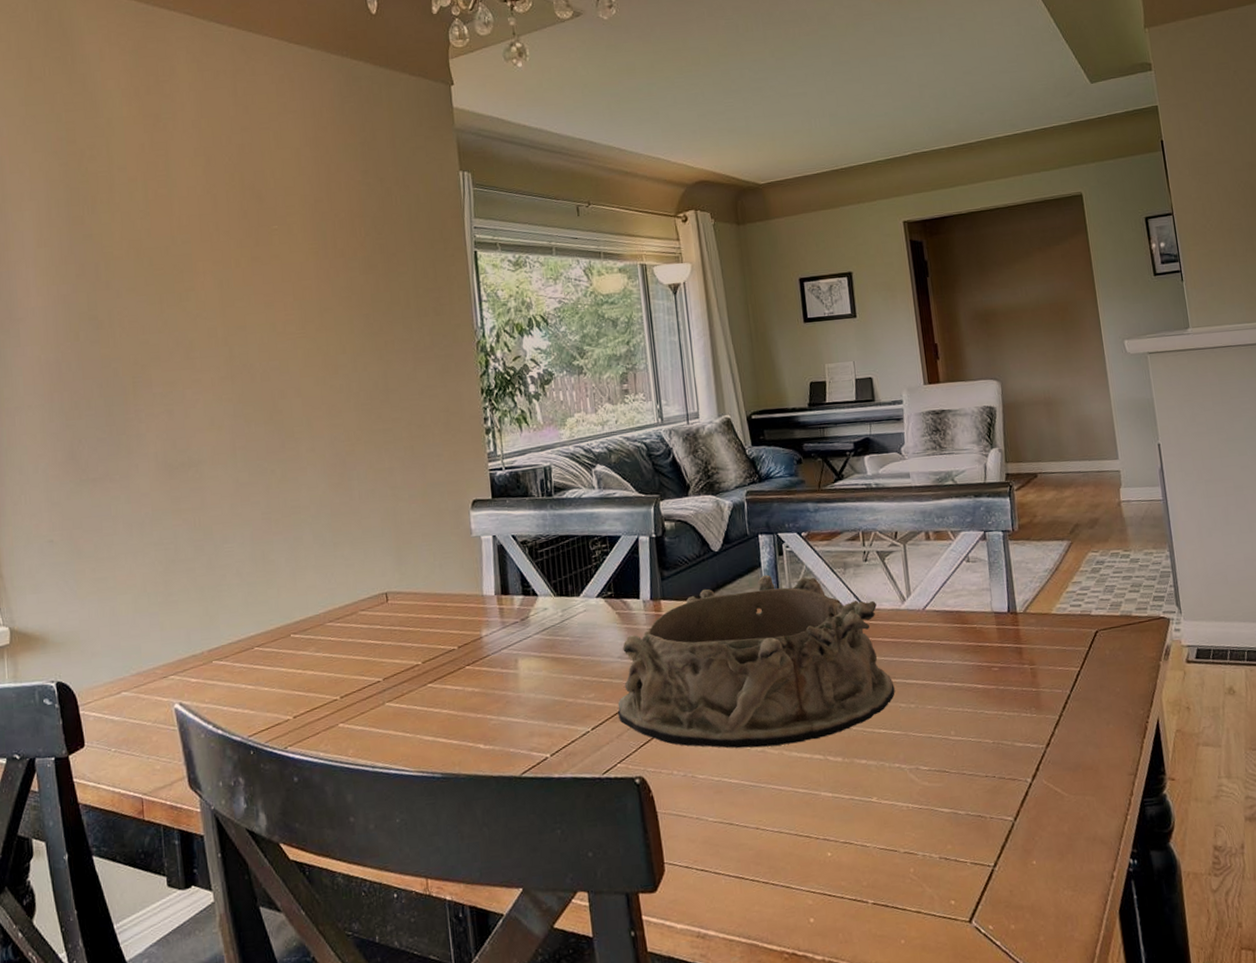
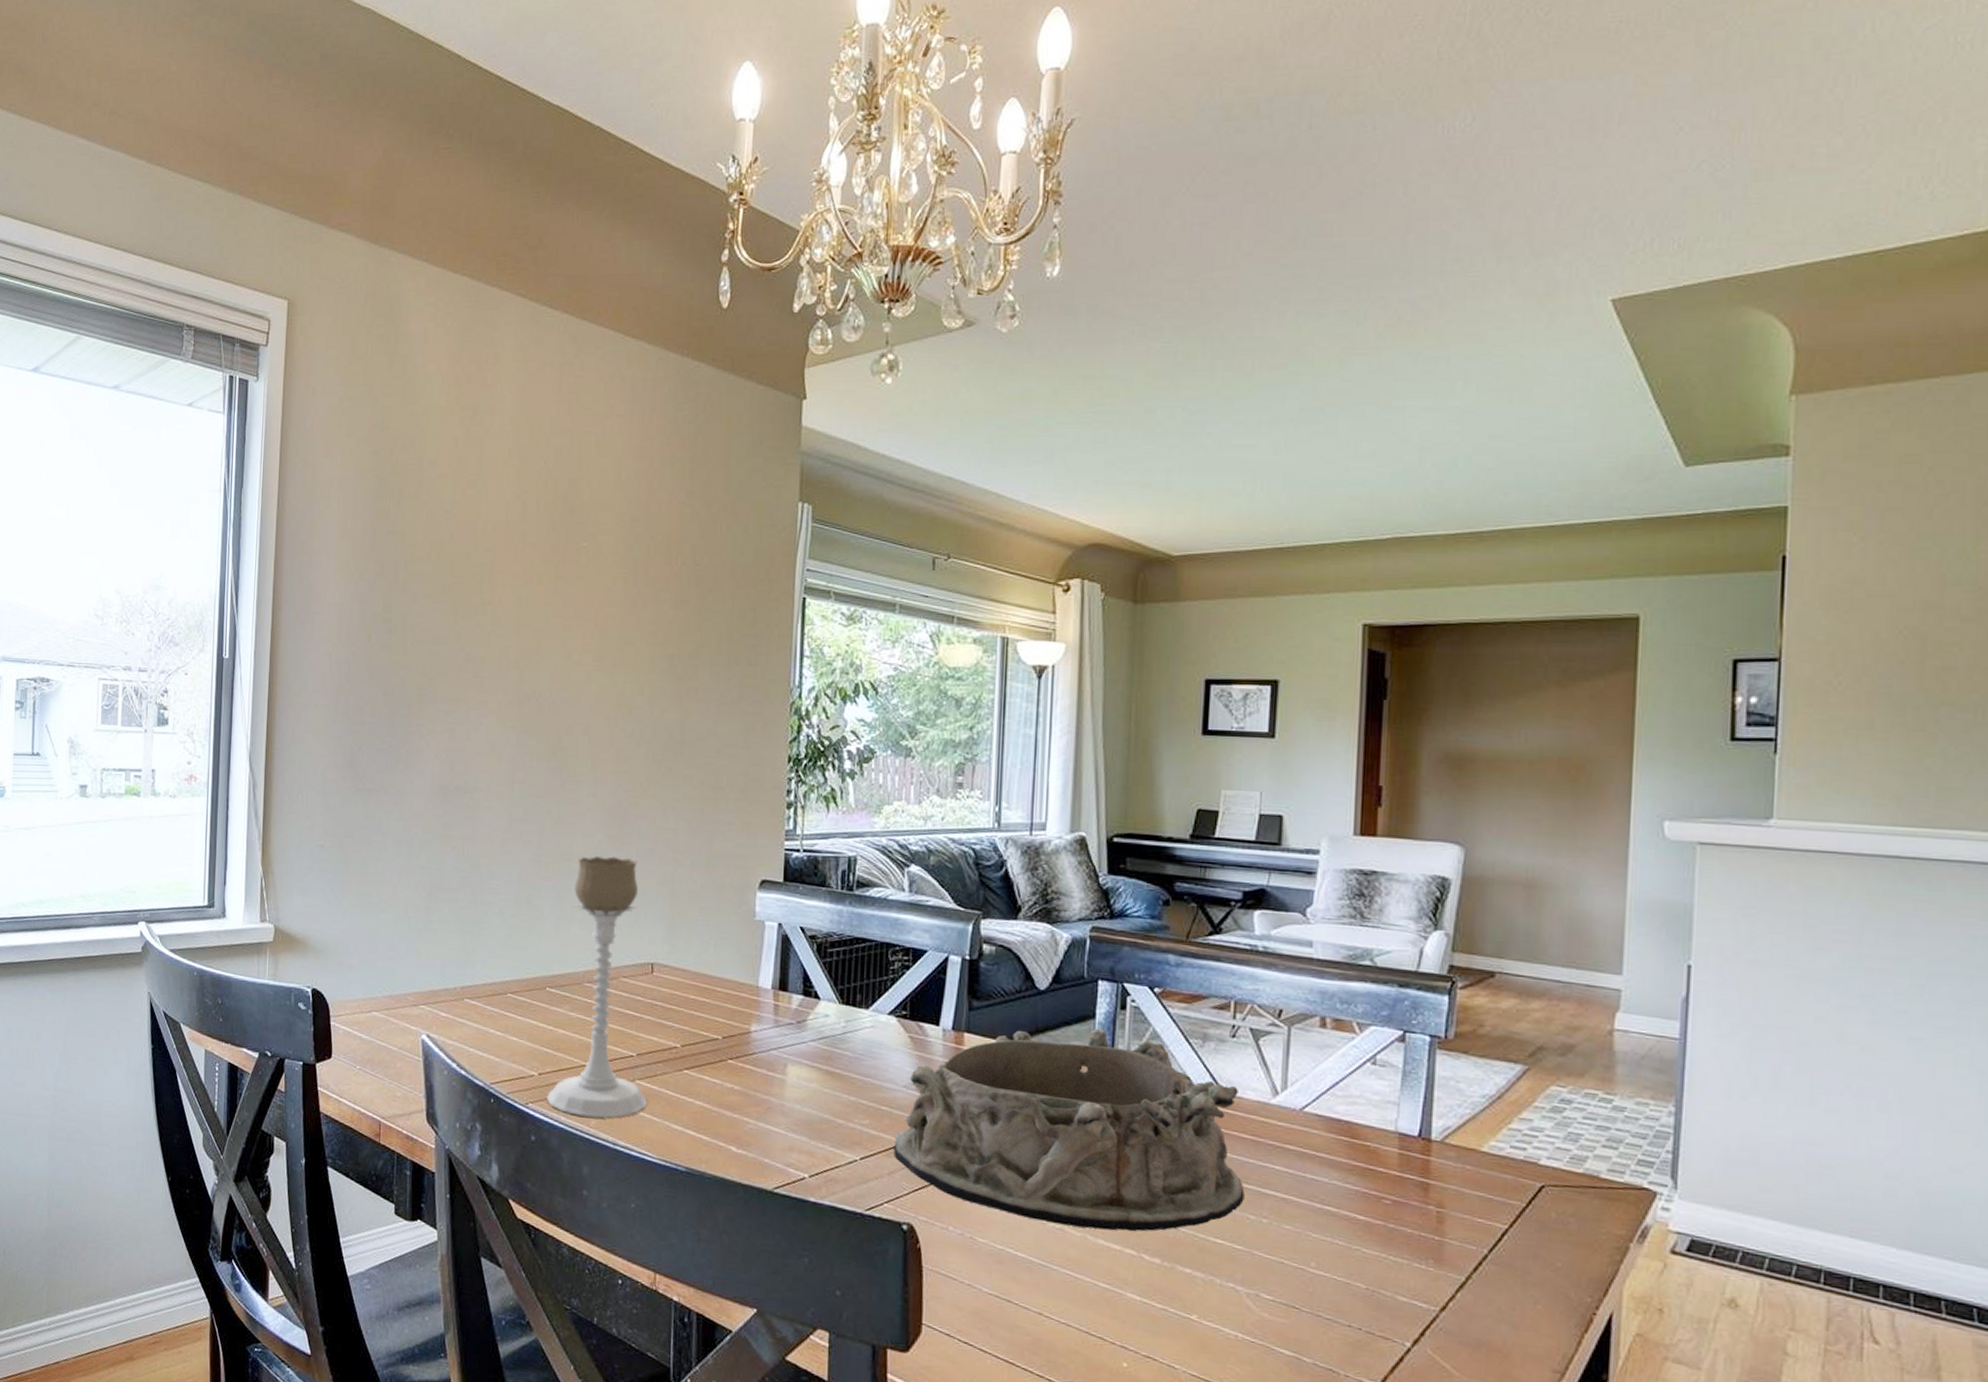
candle holder: none [304,502,398,749] -> present [547,856,647,1118]

